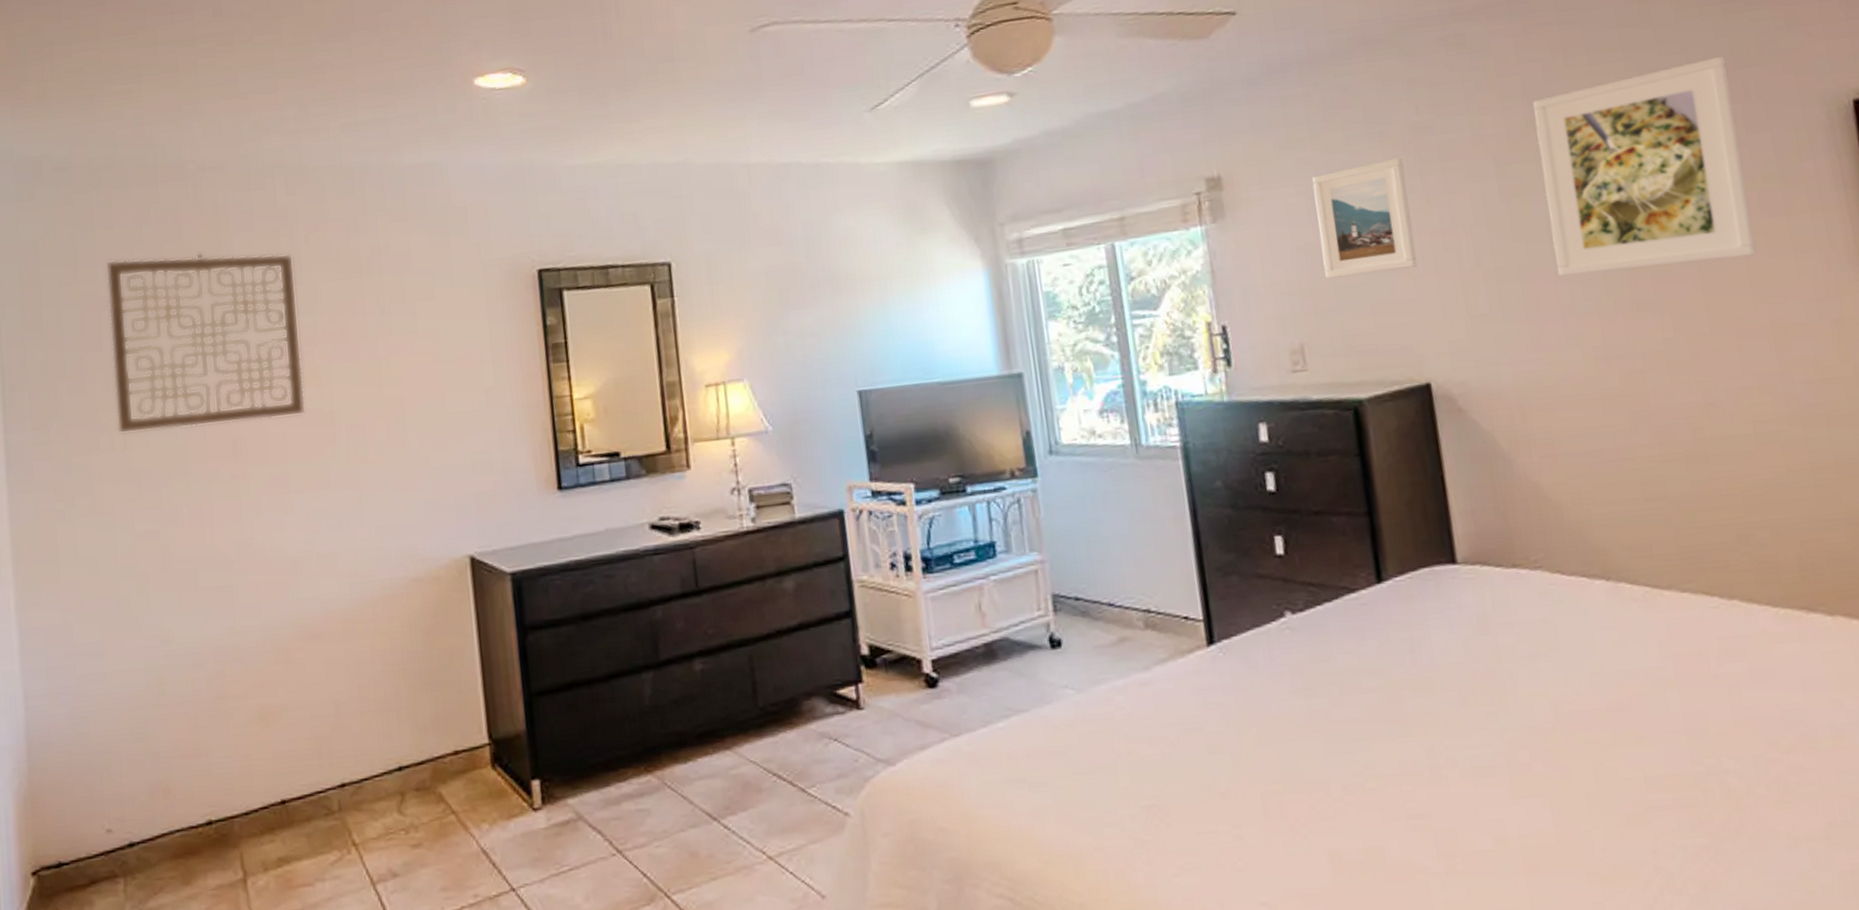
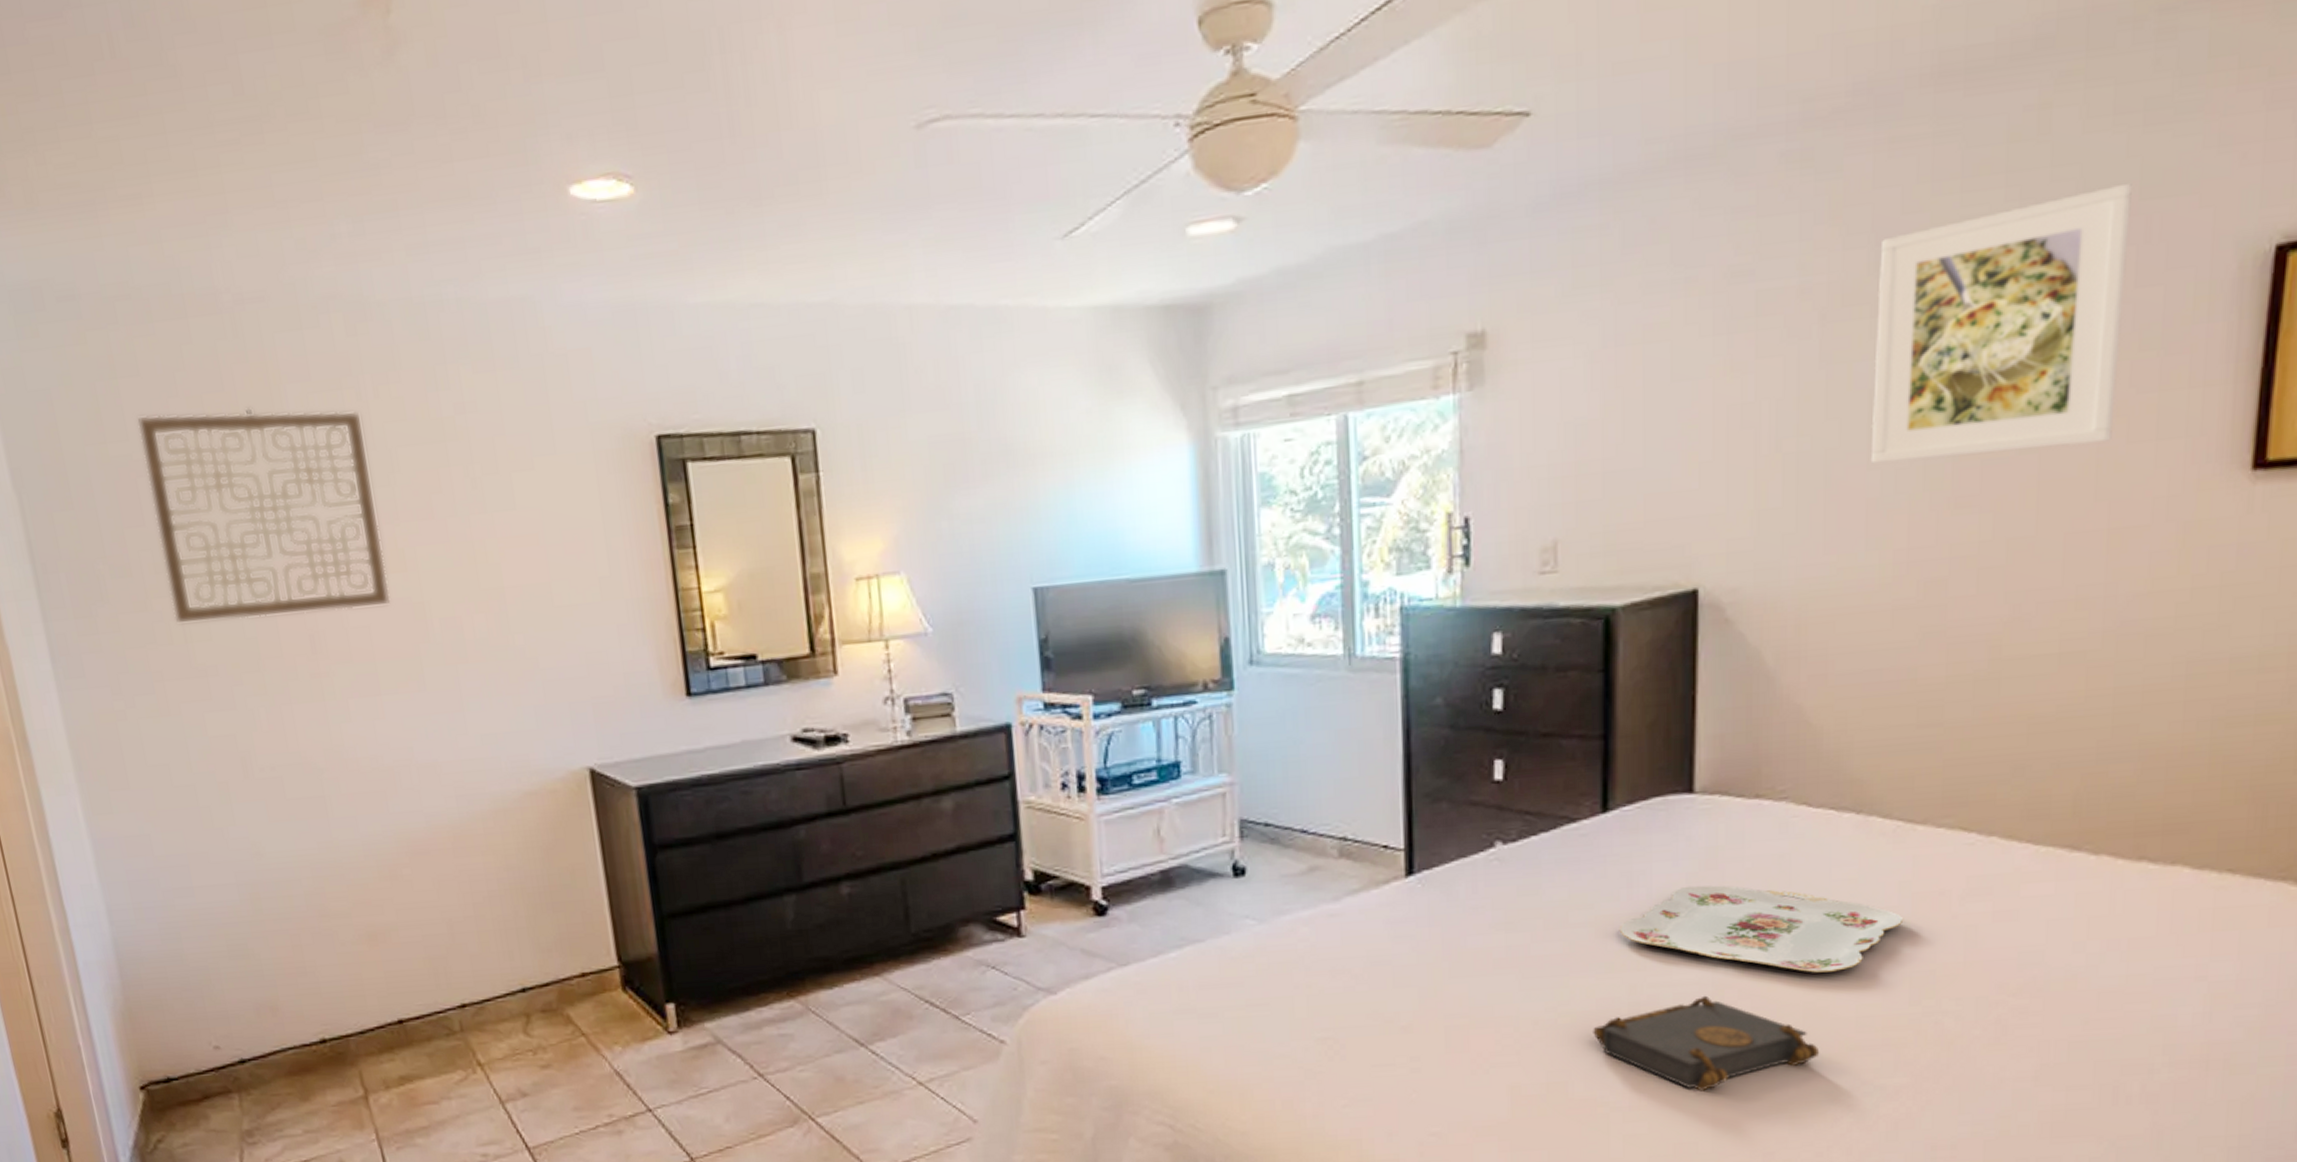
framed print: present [1312,158,1417,279] -> none [1594,311,1709,462]
book: none [1400,757,1618,855] -> present [1593,995,1820,1091]
serving tray: none [1409,650,1670,734] -> present [1619,885,1904,973]

